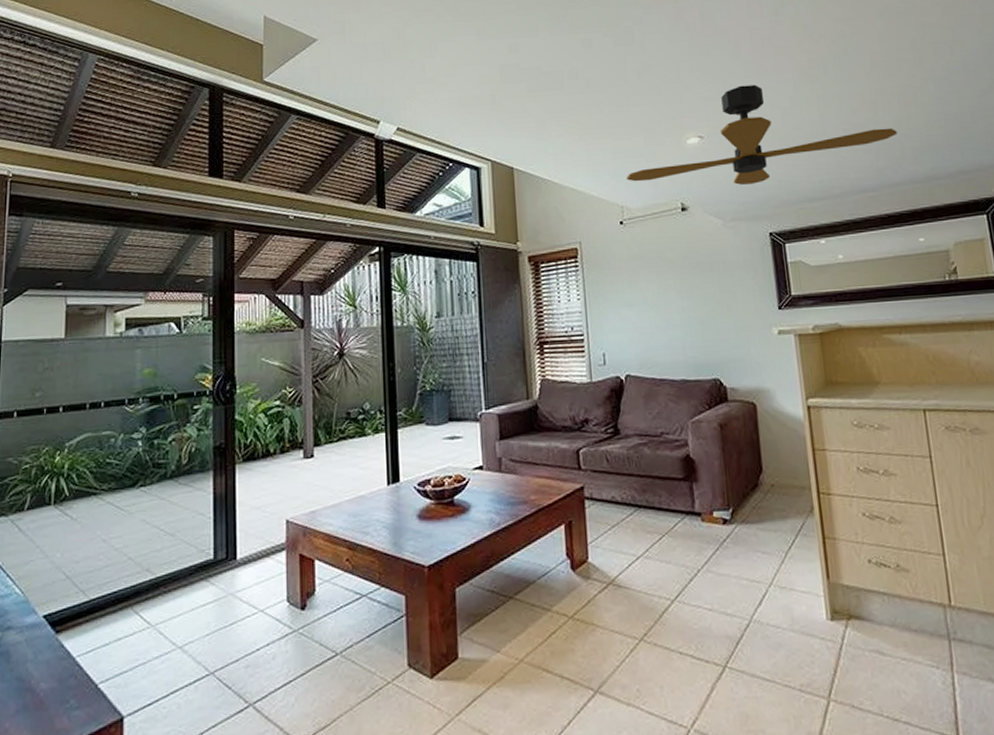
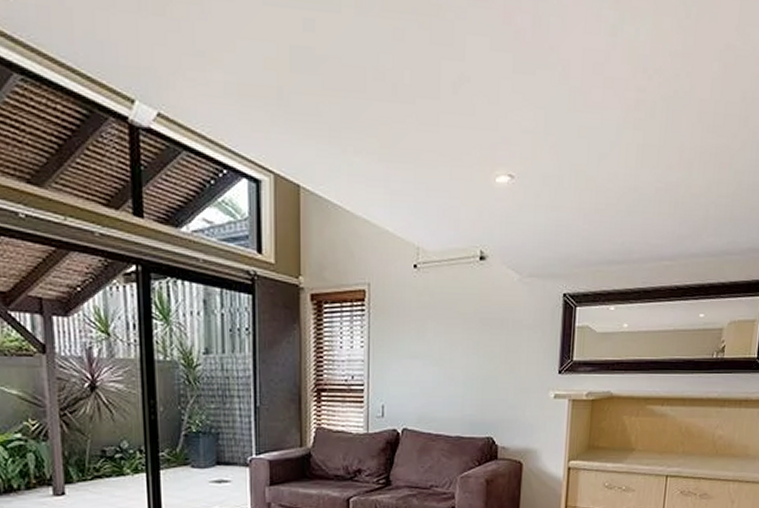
ceiling fan: present [627,84,898,185] -> none [426,119,706,238]

